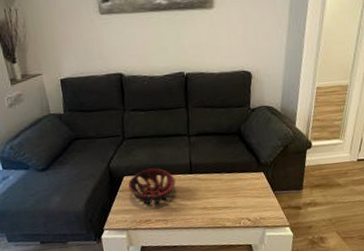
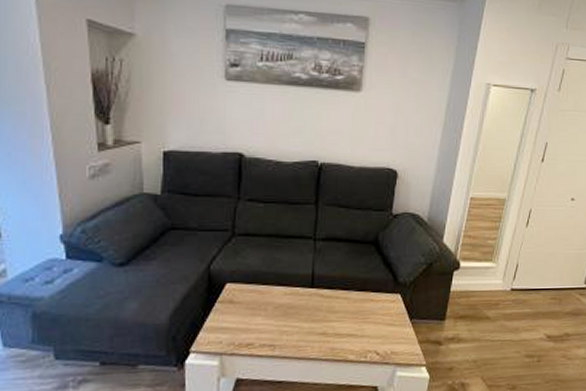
decorative bowl: present [128,168,176,204] -> none [230,276,292,323]

